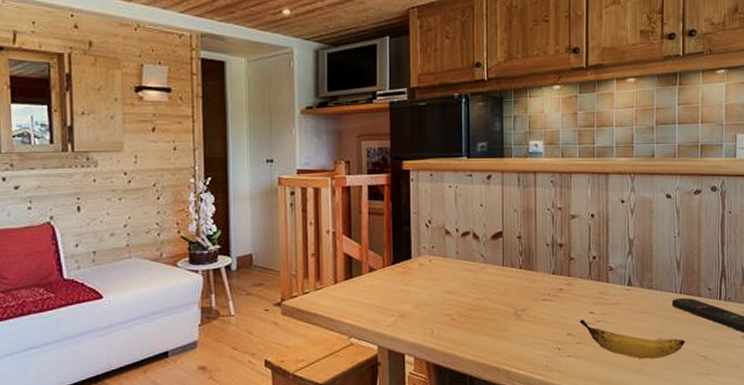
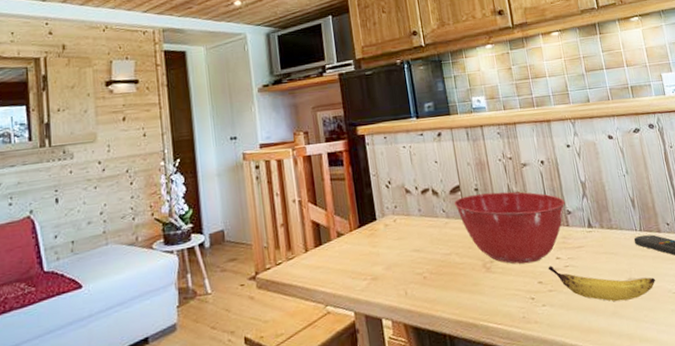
mixing bowl: none [494,242,609,315] -> present [454,192,565,264]

